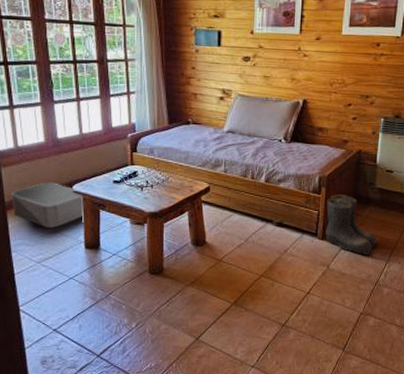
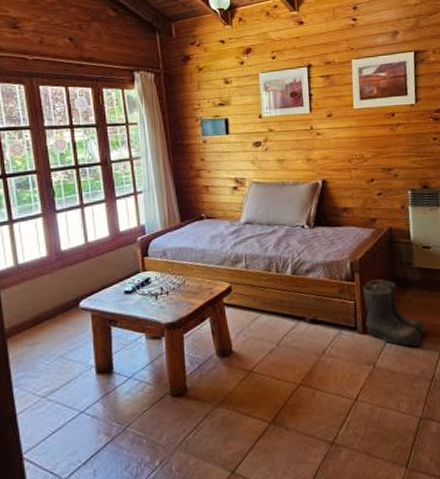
storage bin: present [11,182,85,228] -> none [11,300,95,354]

